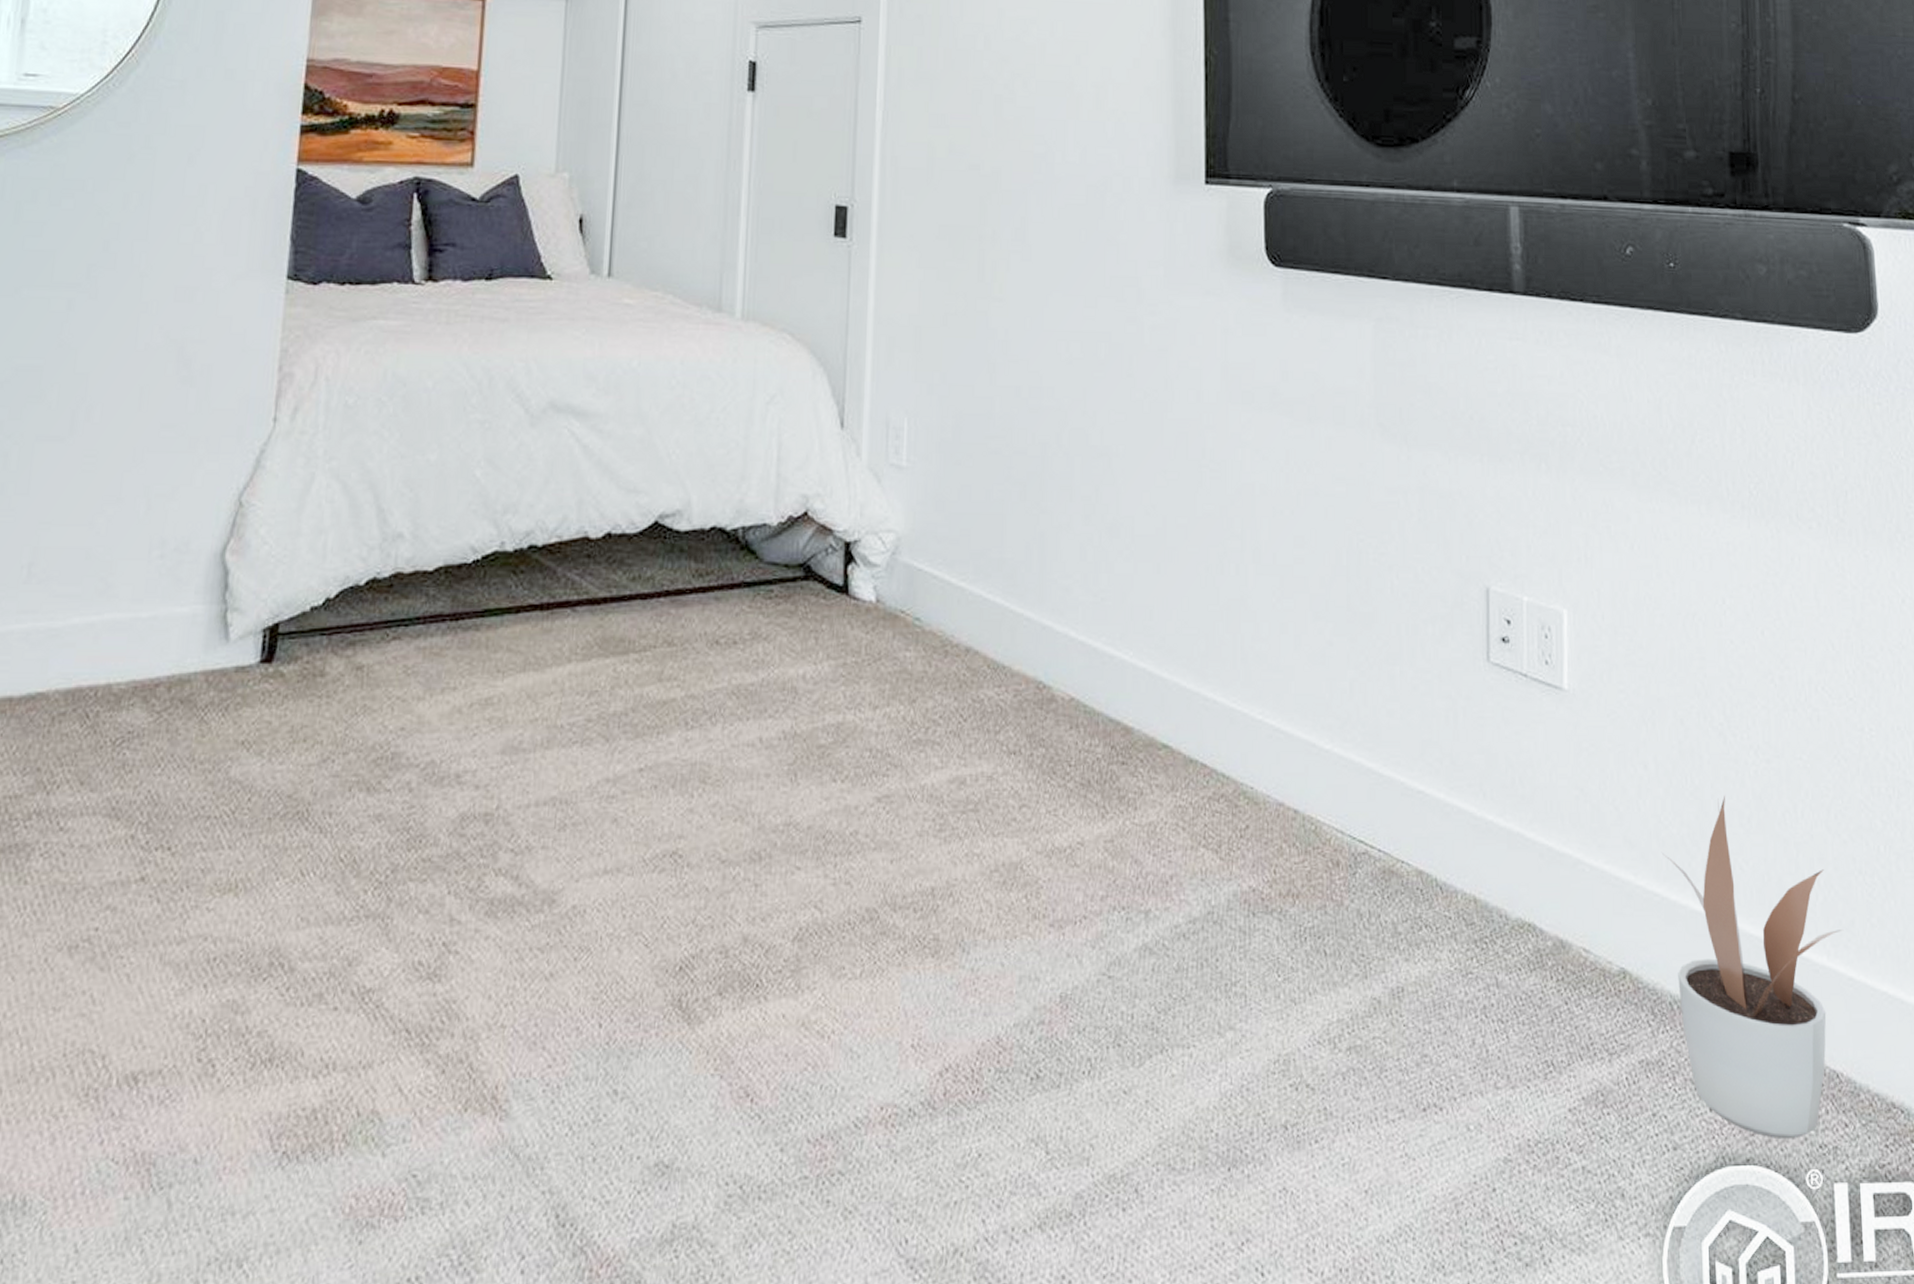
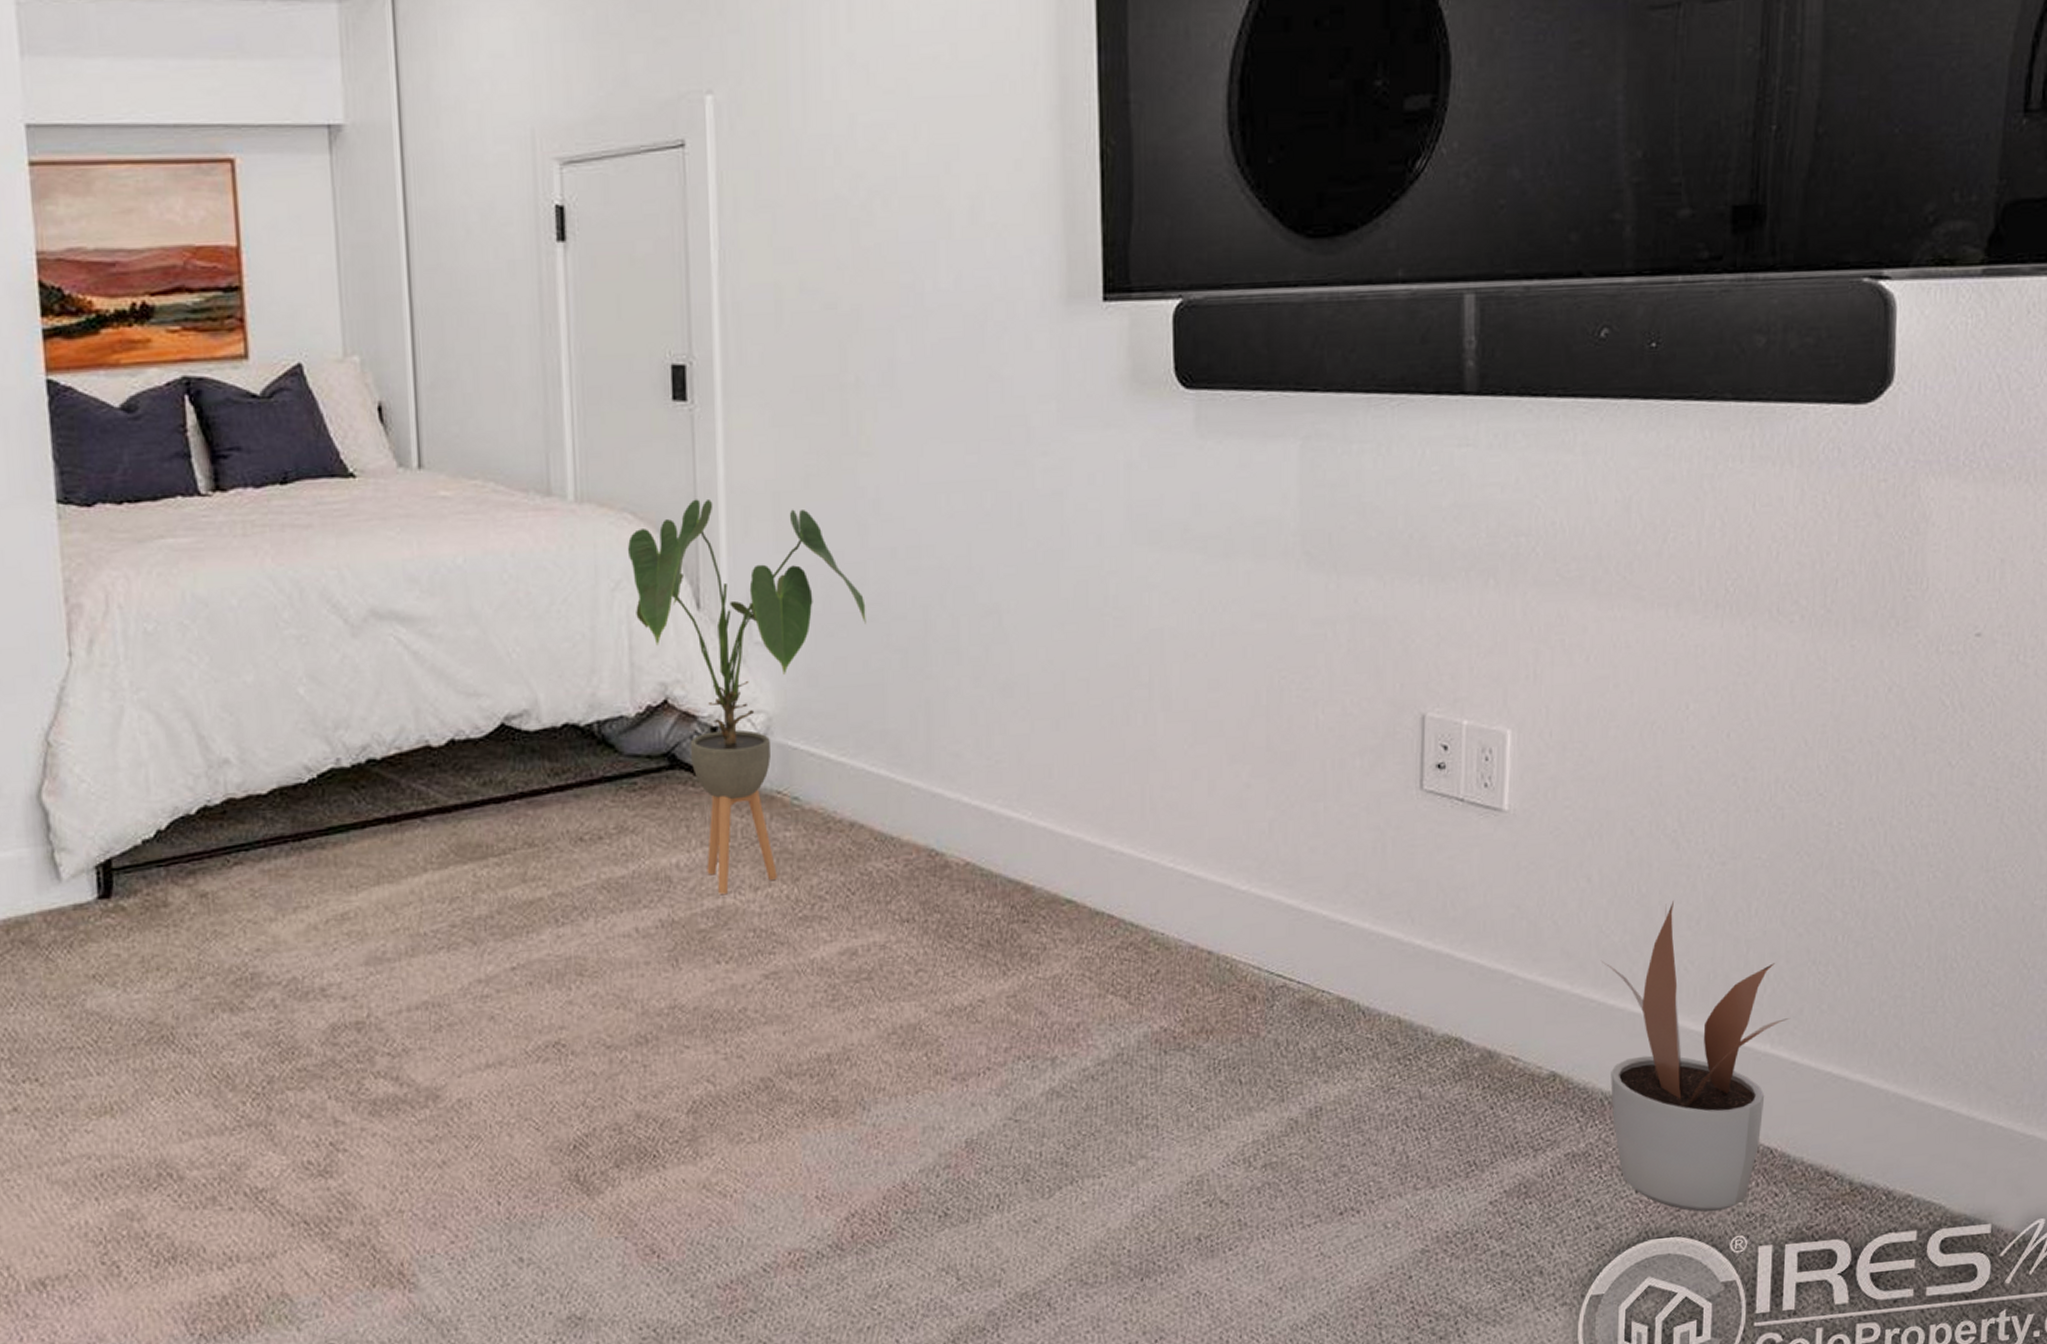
house plant: none [783,326,991,710] -> present [627,499,866,894]

